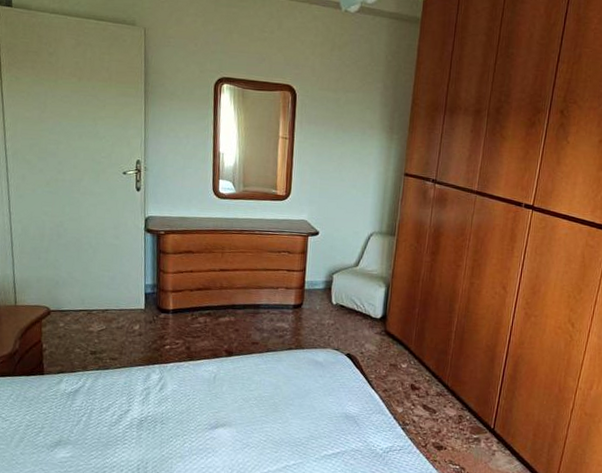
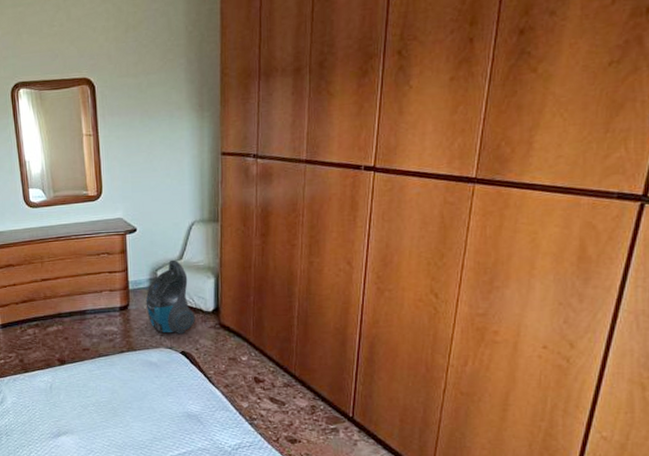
vacuum cleaner: none [319,265,364,337] -> present [146,259,195,335]

